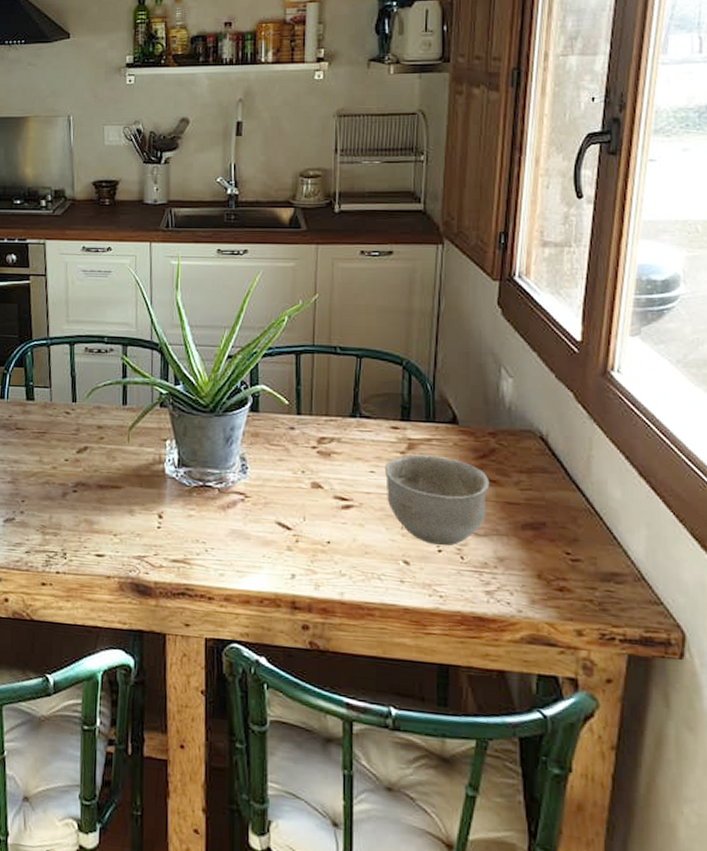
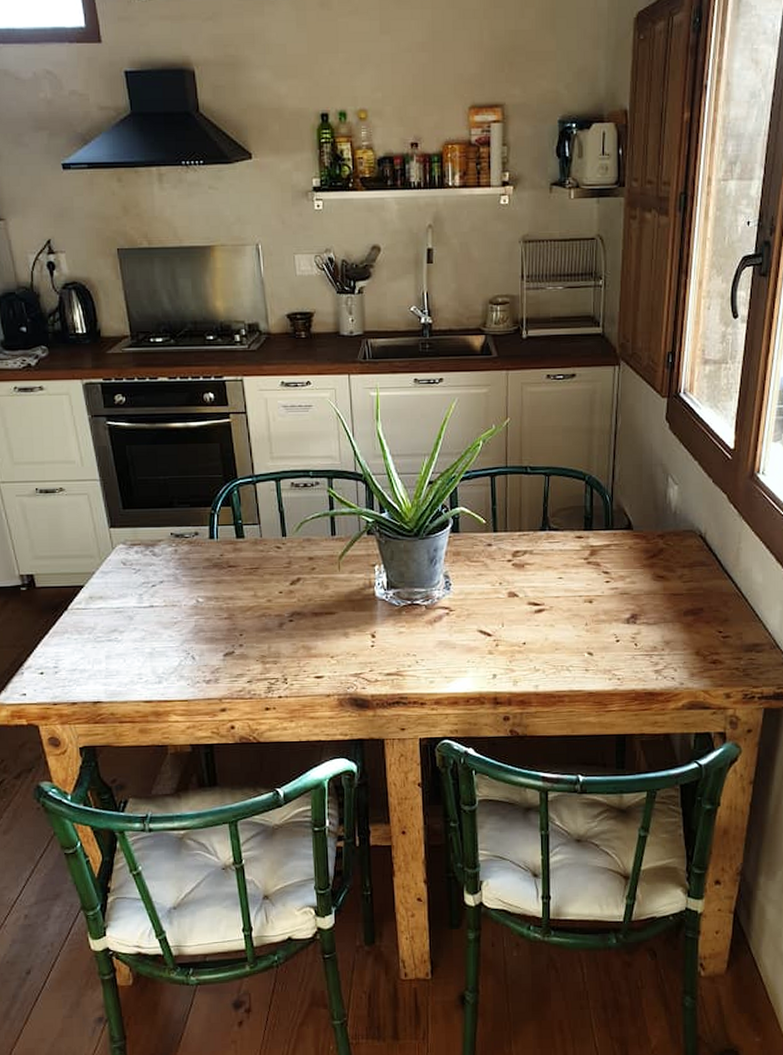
bowl: present [385,454,490,546] -> none [571,559,658,637]

